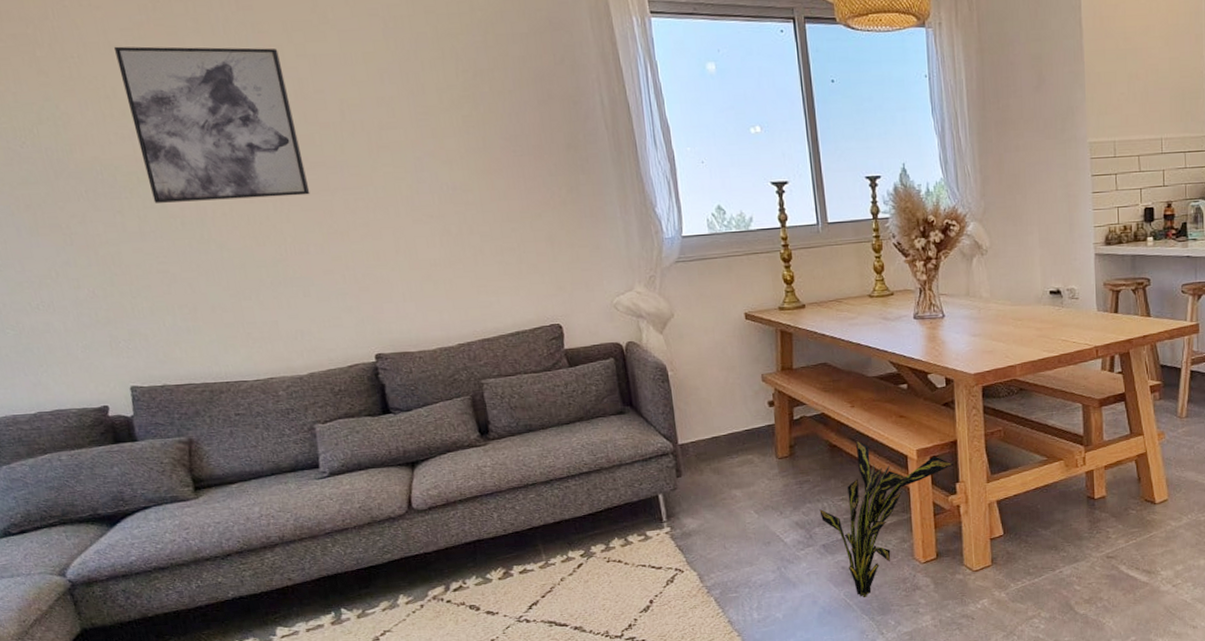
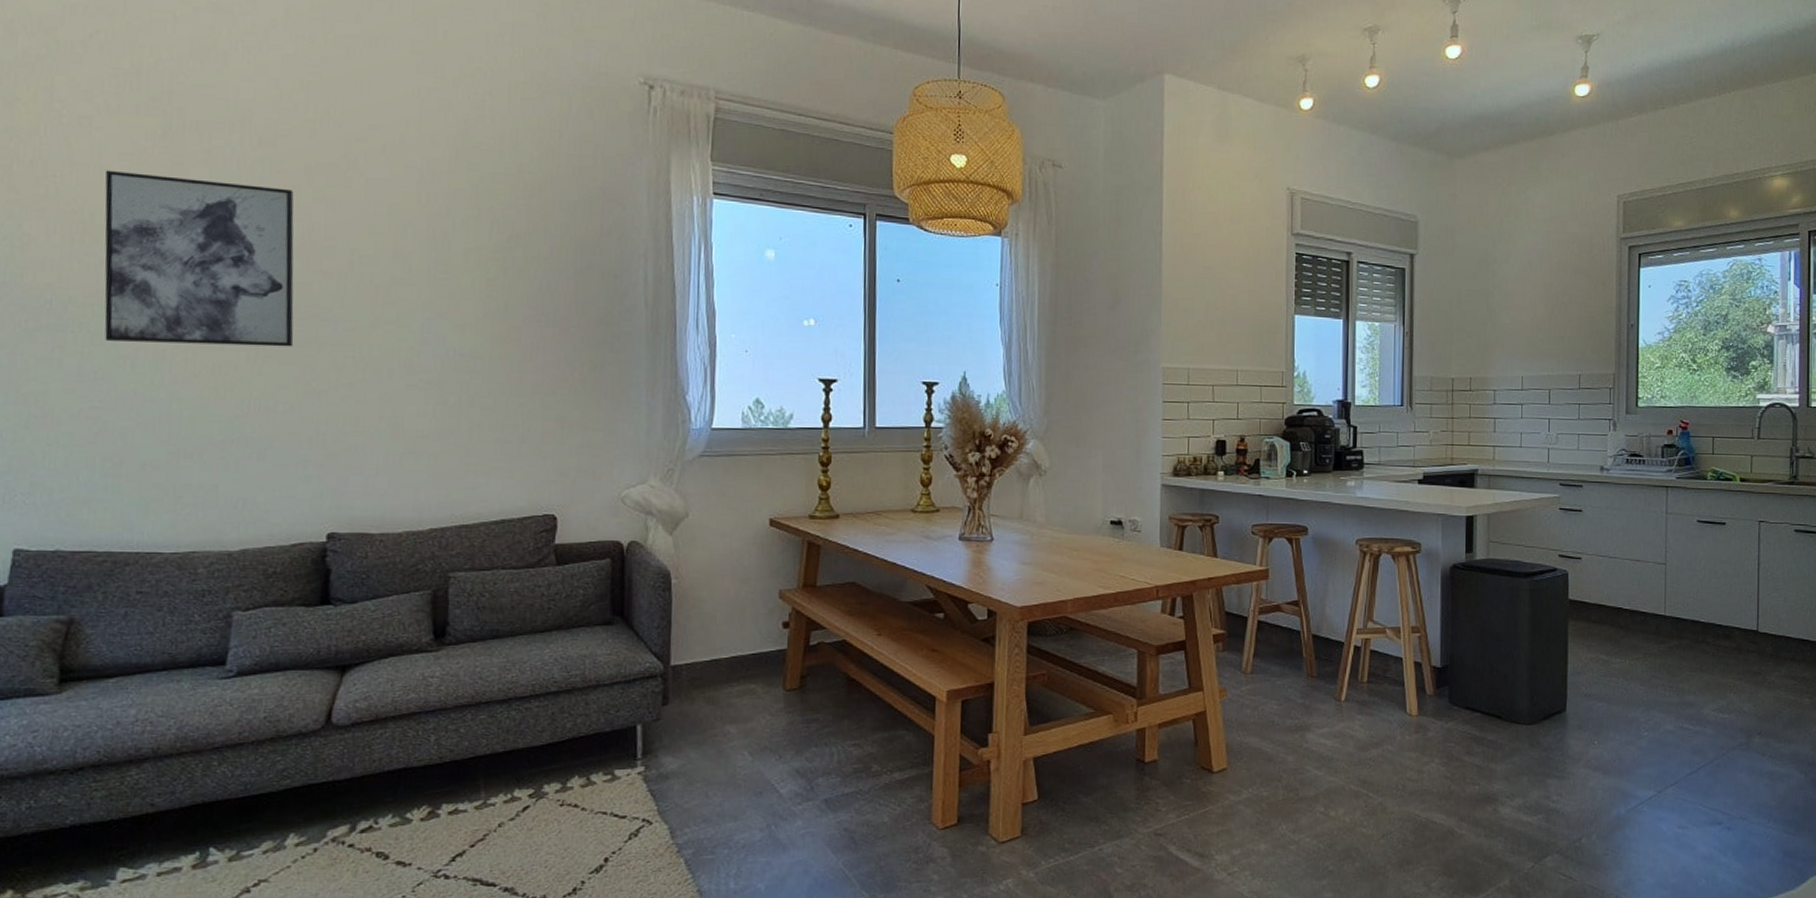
decorative plant: present [819,440,954,598] -> none [826,674,988,869]

